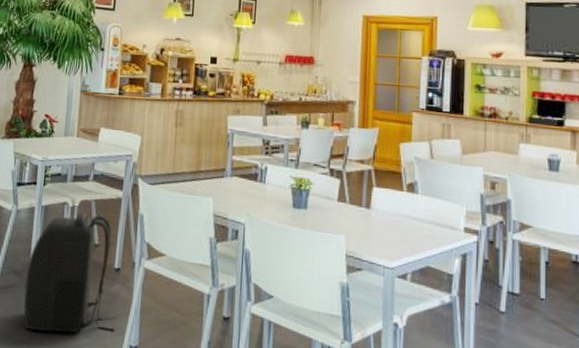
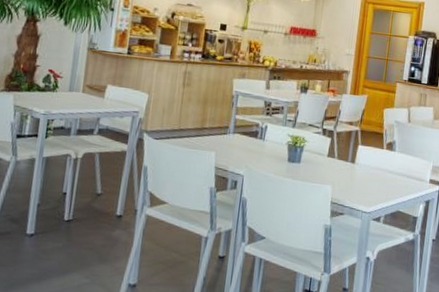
backpack: present [23,213,117,334] -> none [20,164,117,275]

